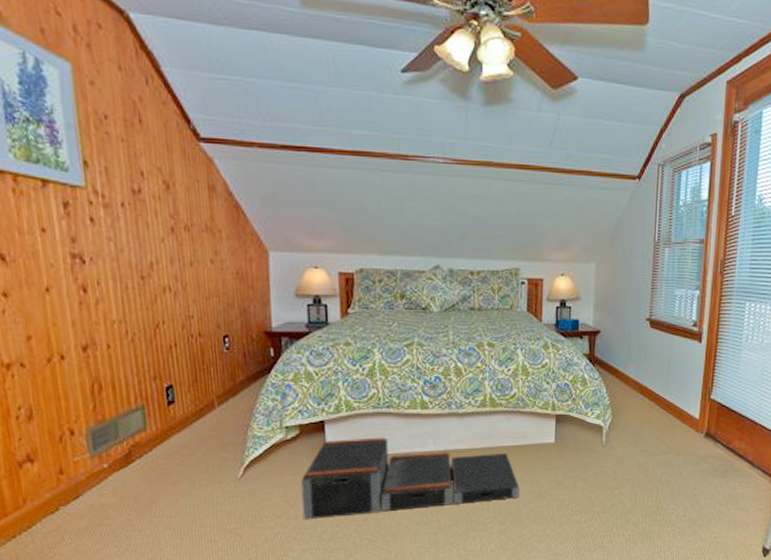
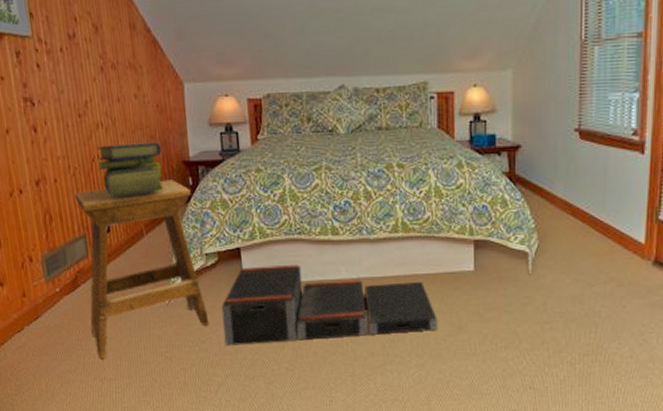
stool: none [132,350,287,540] -> present [74,180,209,360]
stack of books: none [160,310,241,367] -> present [95,142,164,198]

